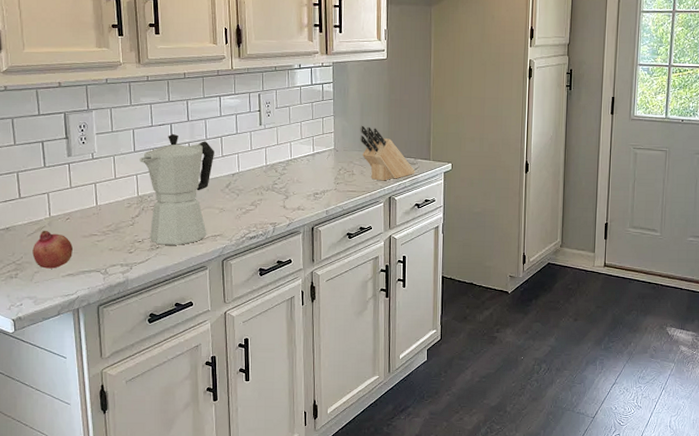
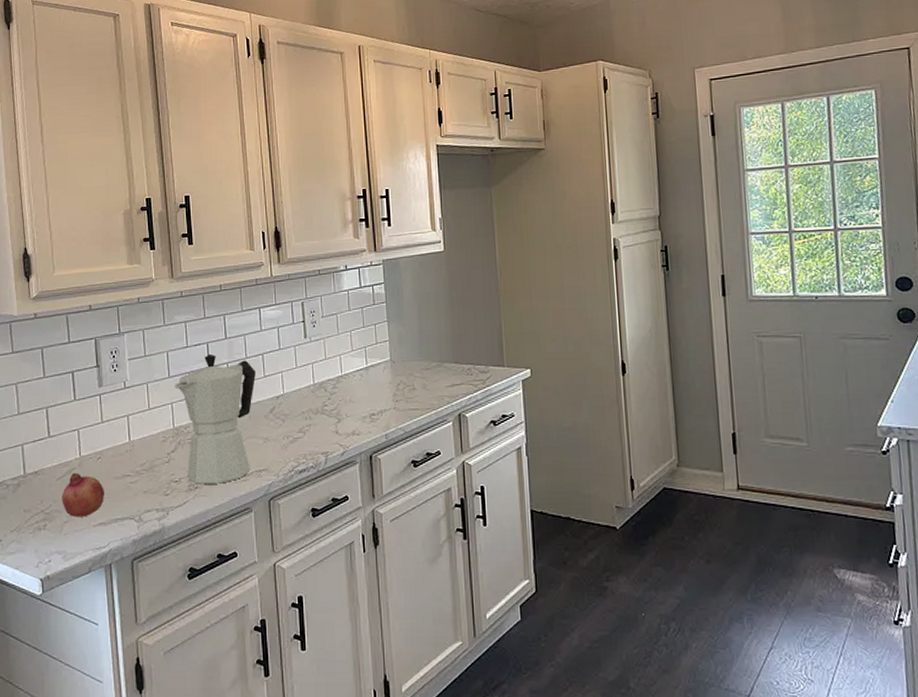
knife block: present [360,125,415,181] -> none [418,330,488,395]

